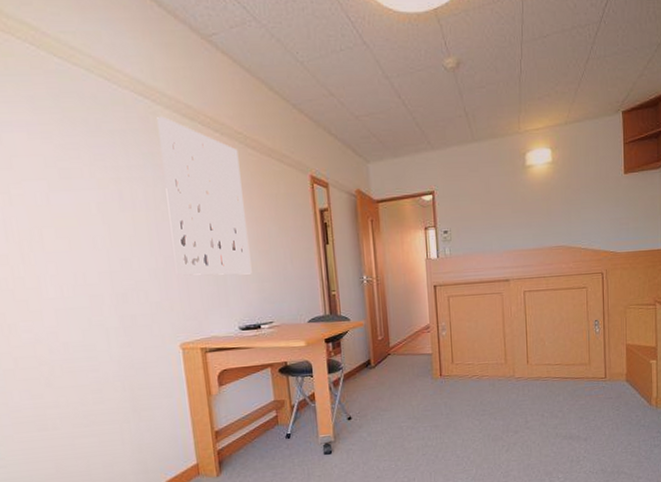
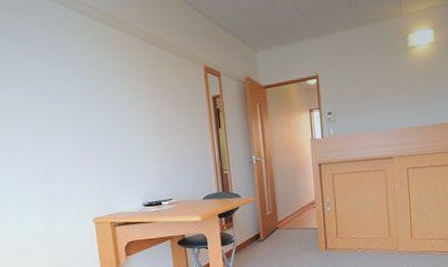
wall art: present [157,116,252,276] -> none [73,20,154,159]

